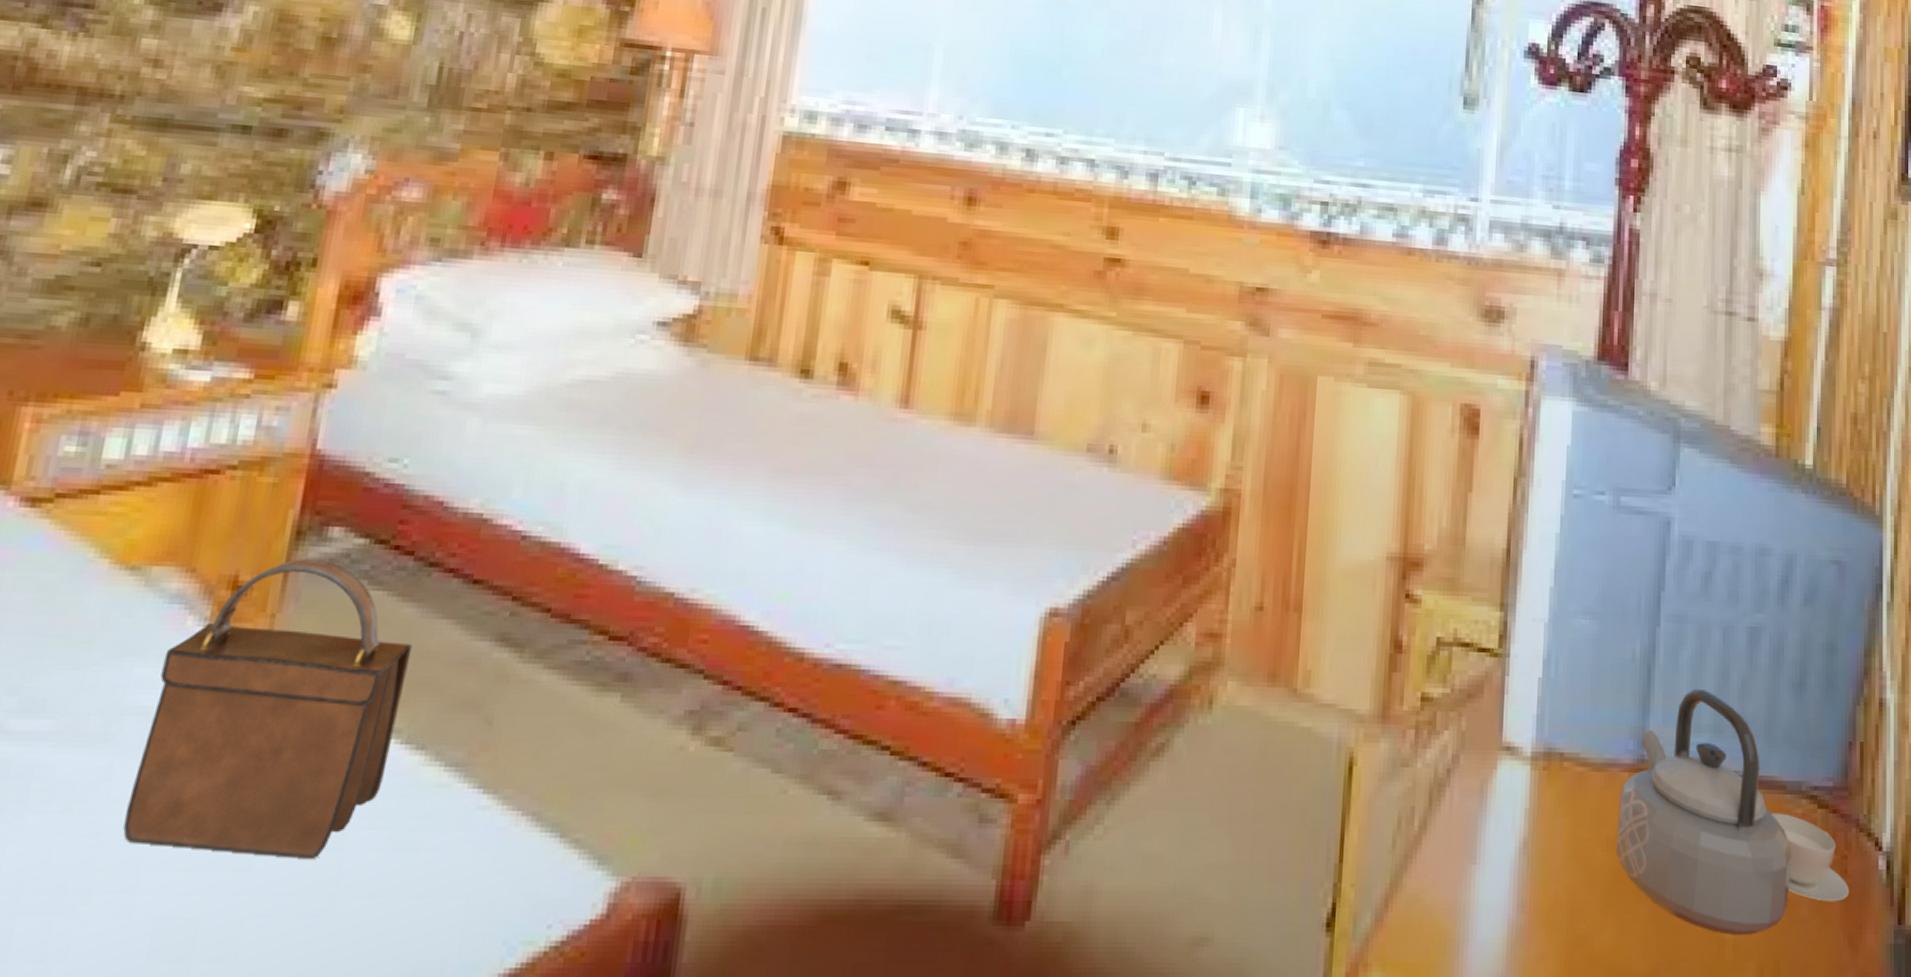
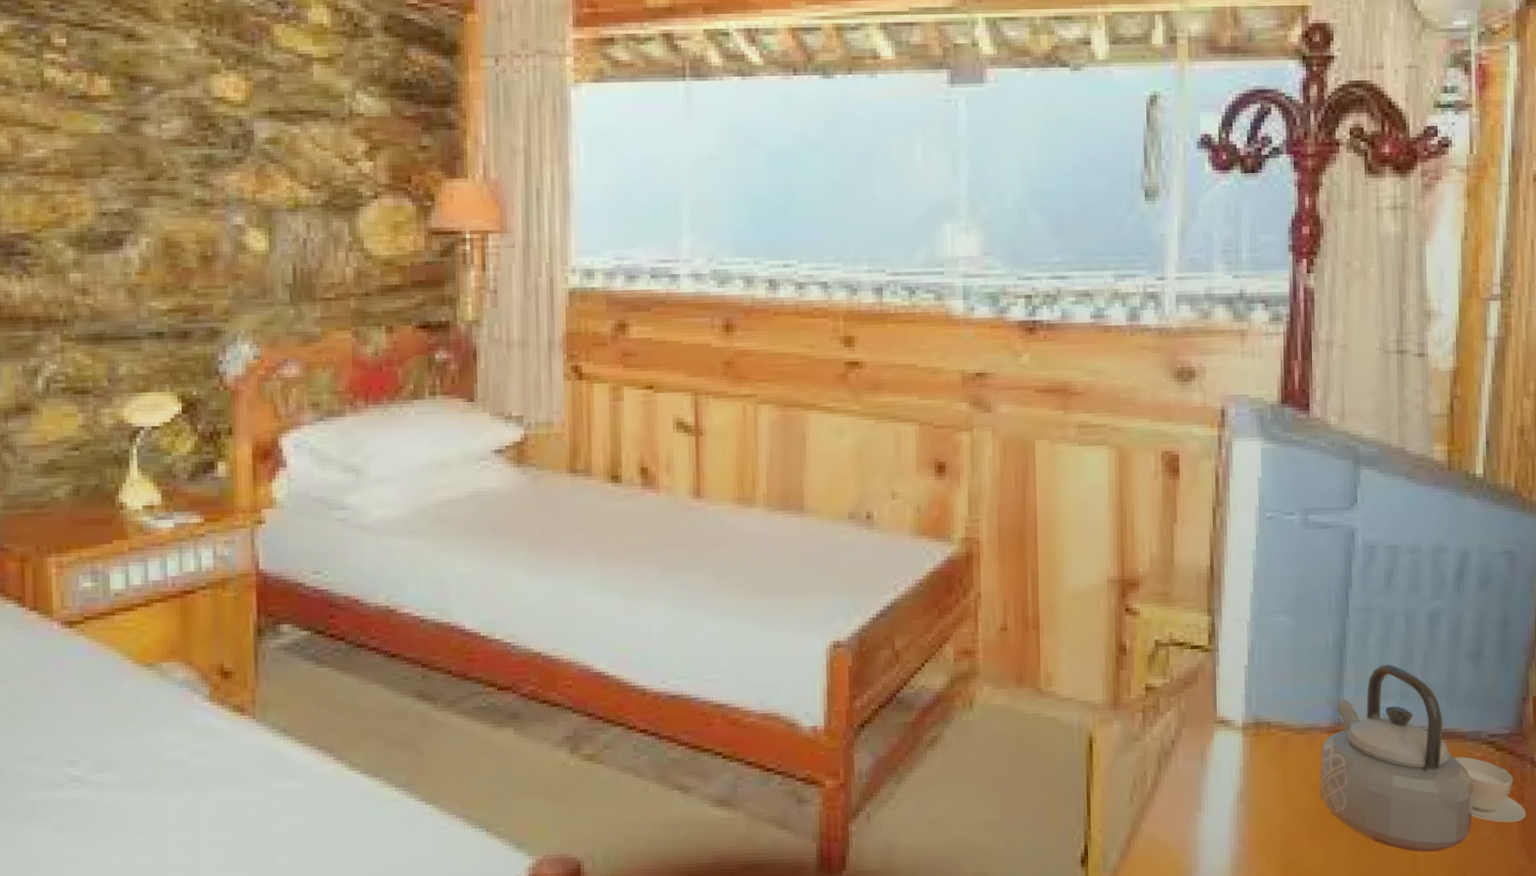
handbag: present [123,559,413,860] -> none [181,649,356,857]

